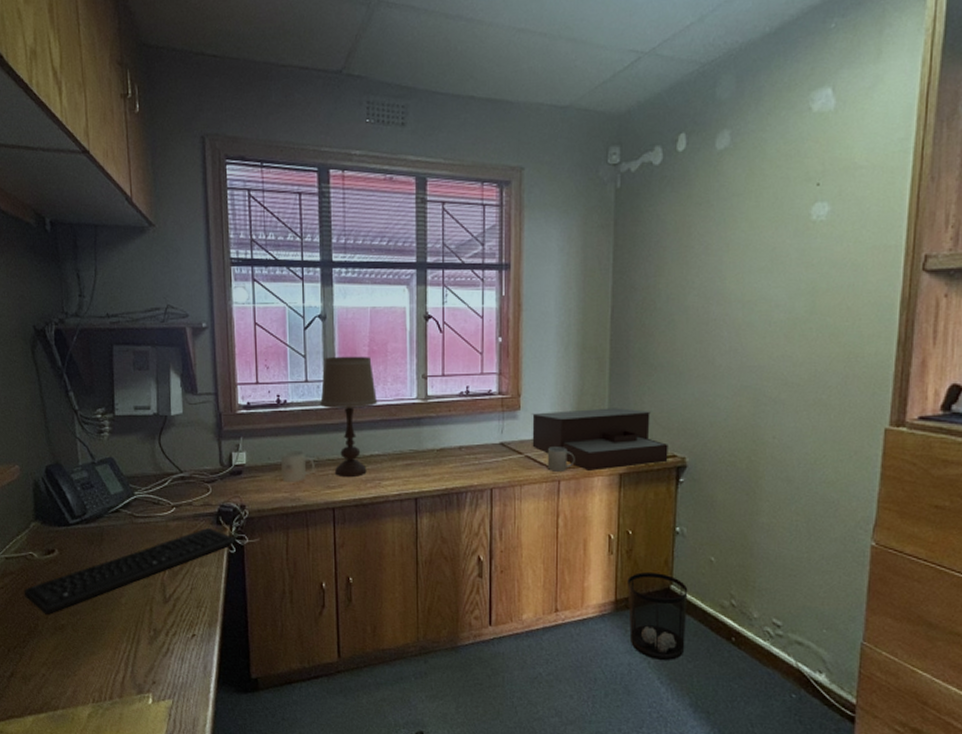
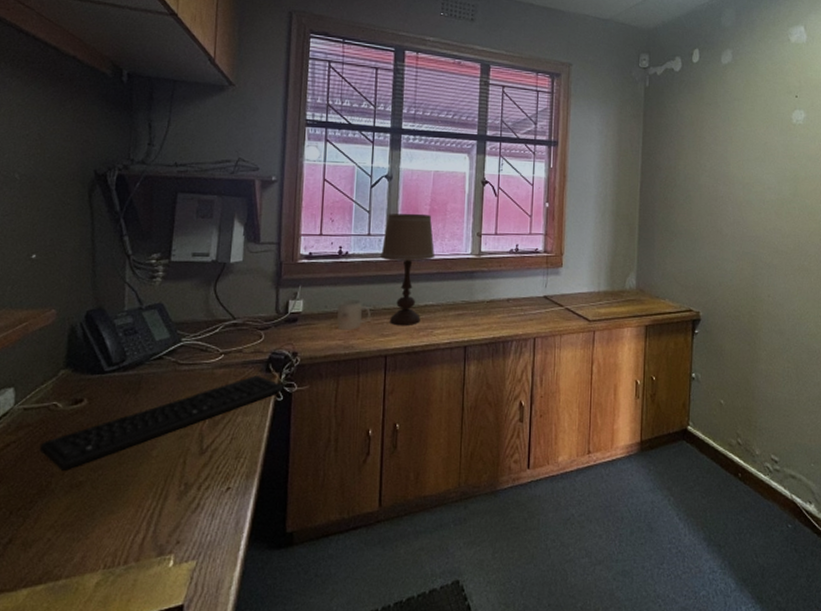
printer: present [531,408,668,472] -> none [571,267,686,324]
mug: present [547,447,575,473] -> none [584,300,608,324]
waste bin: present [627,572,688,660] -> none [651,415,702,497]

